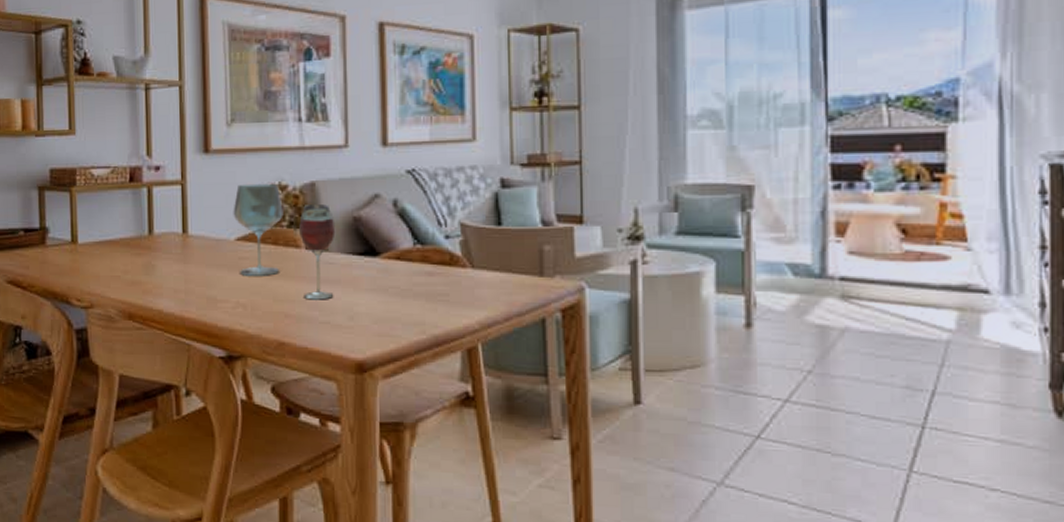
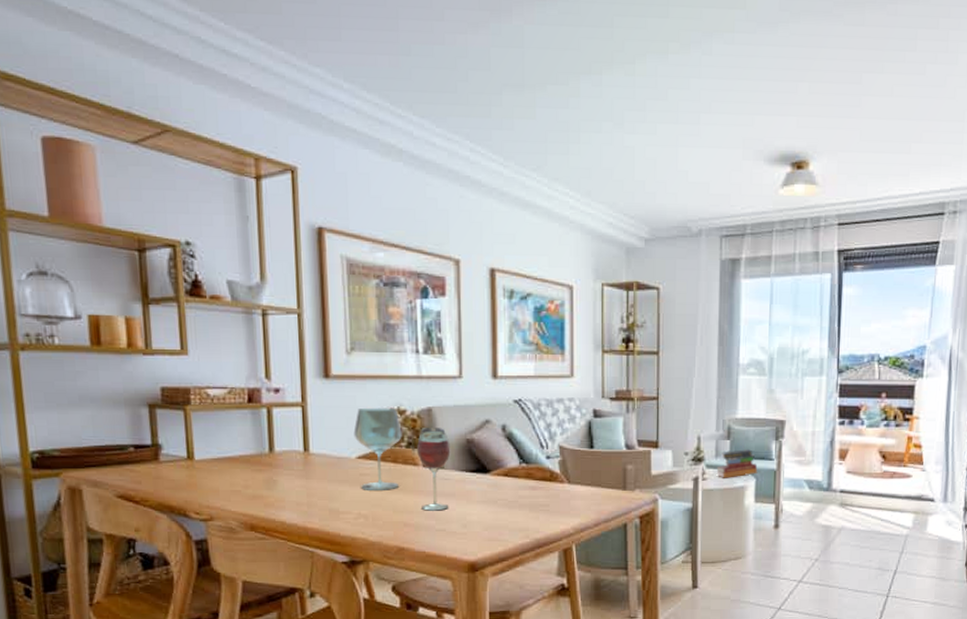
books: none [661,224,718,262] -> present [716,449,758,478]

